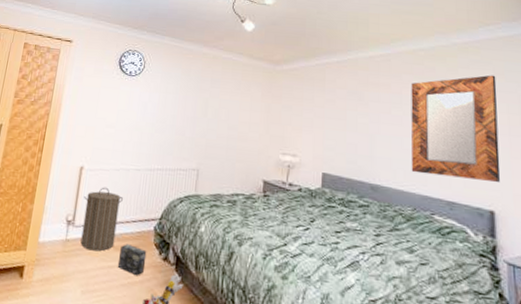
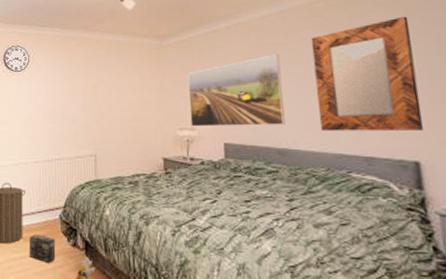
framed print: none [293,93,382,162] -> present [187,54,286,127]

